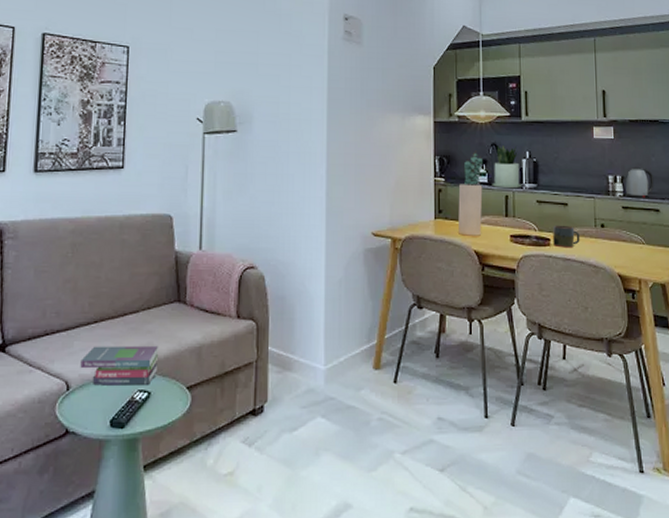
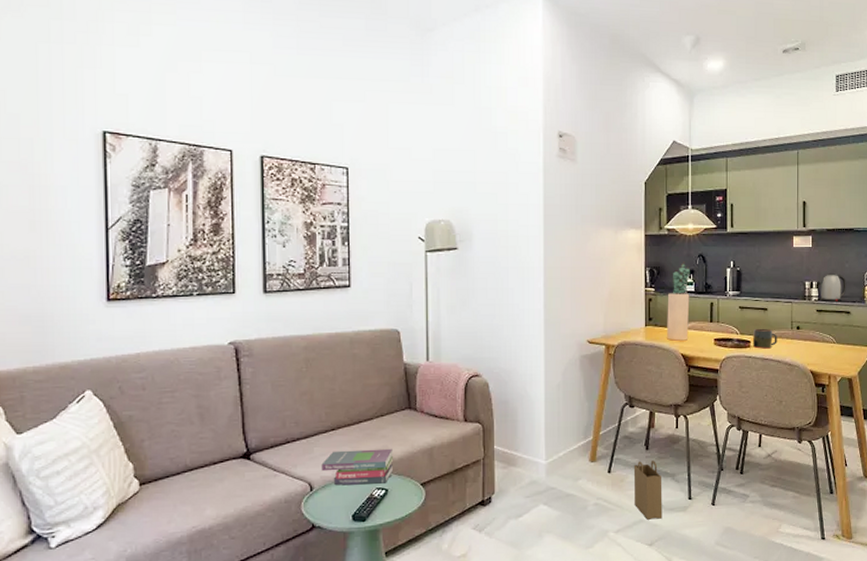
shopping bag: none [422,371,455,440] -> present [633,460,662,520]
planter: present [492,146,523,189] -> none [698,256,726,297]

